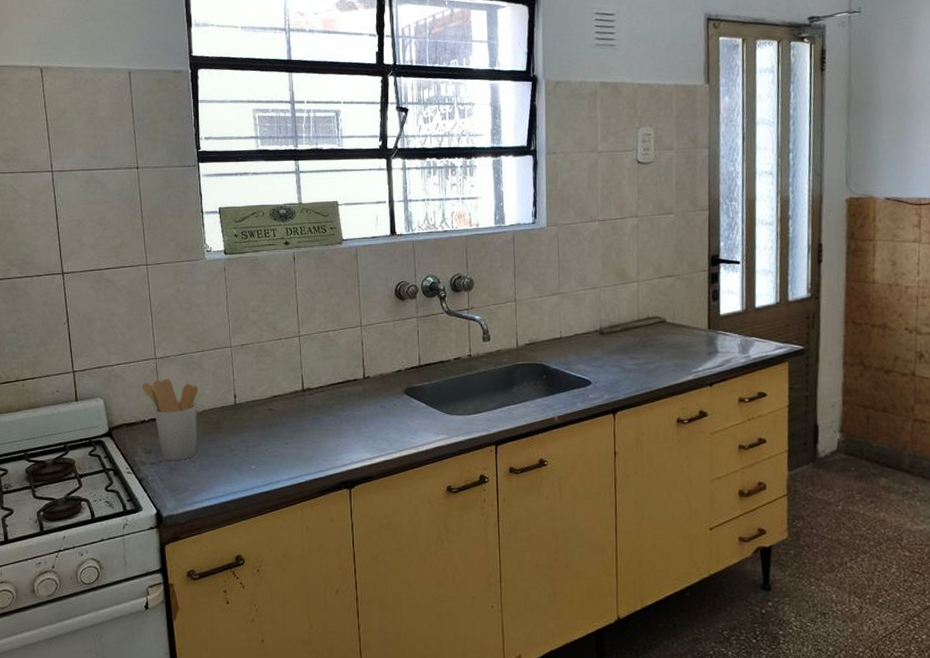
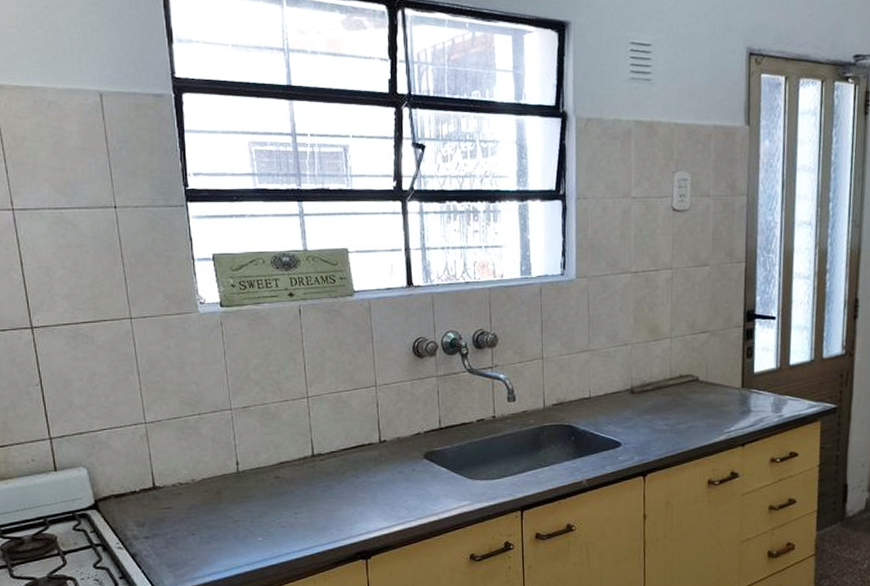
utensil holder: present [141,378,199,461] -> none [130,445,197,535]

